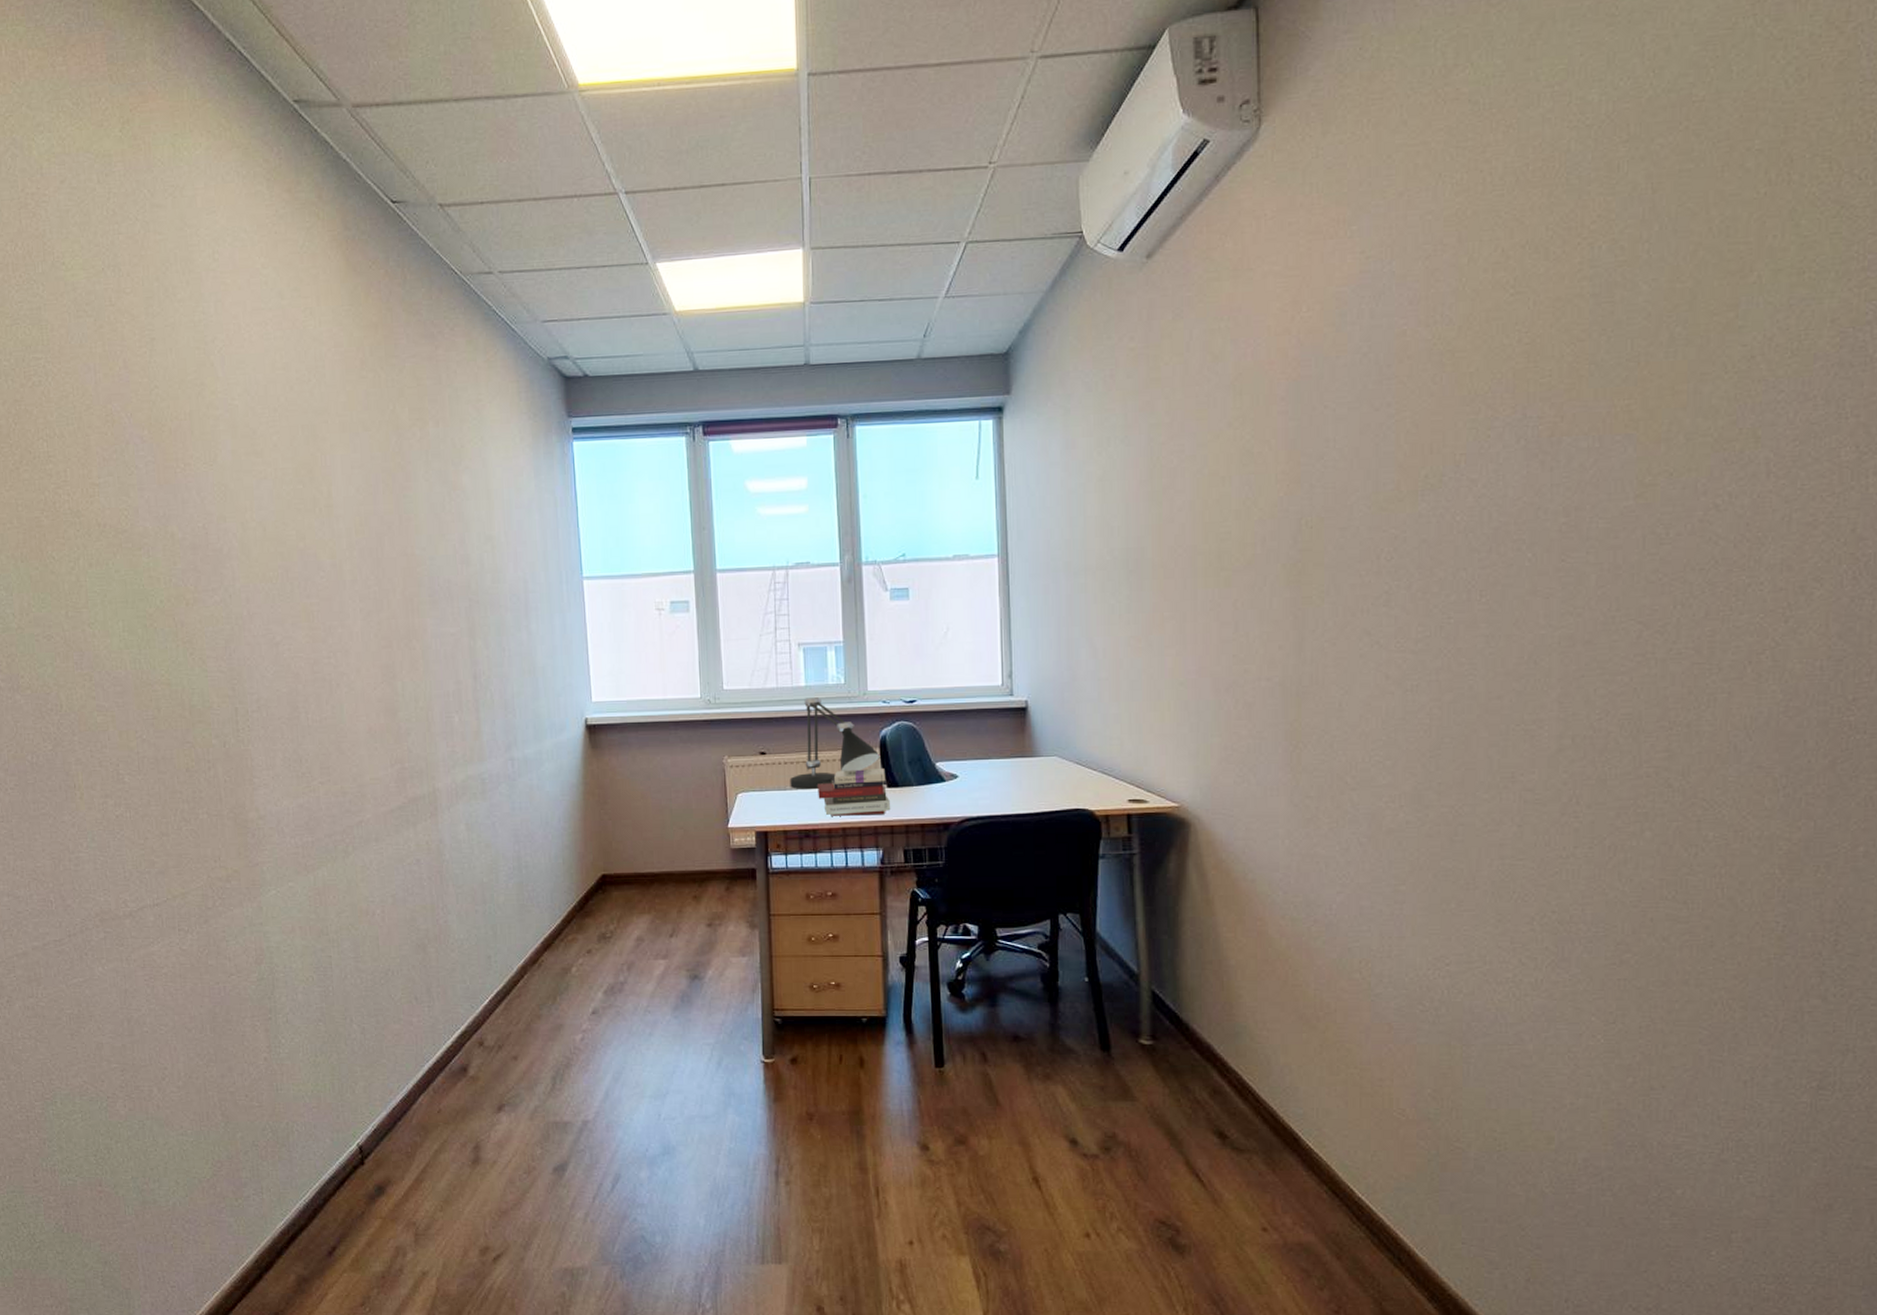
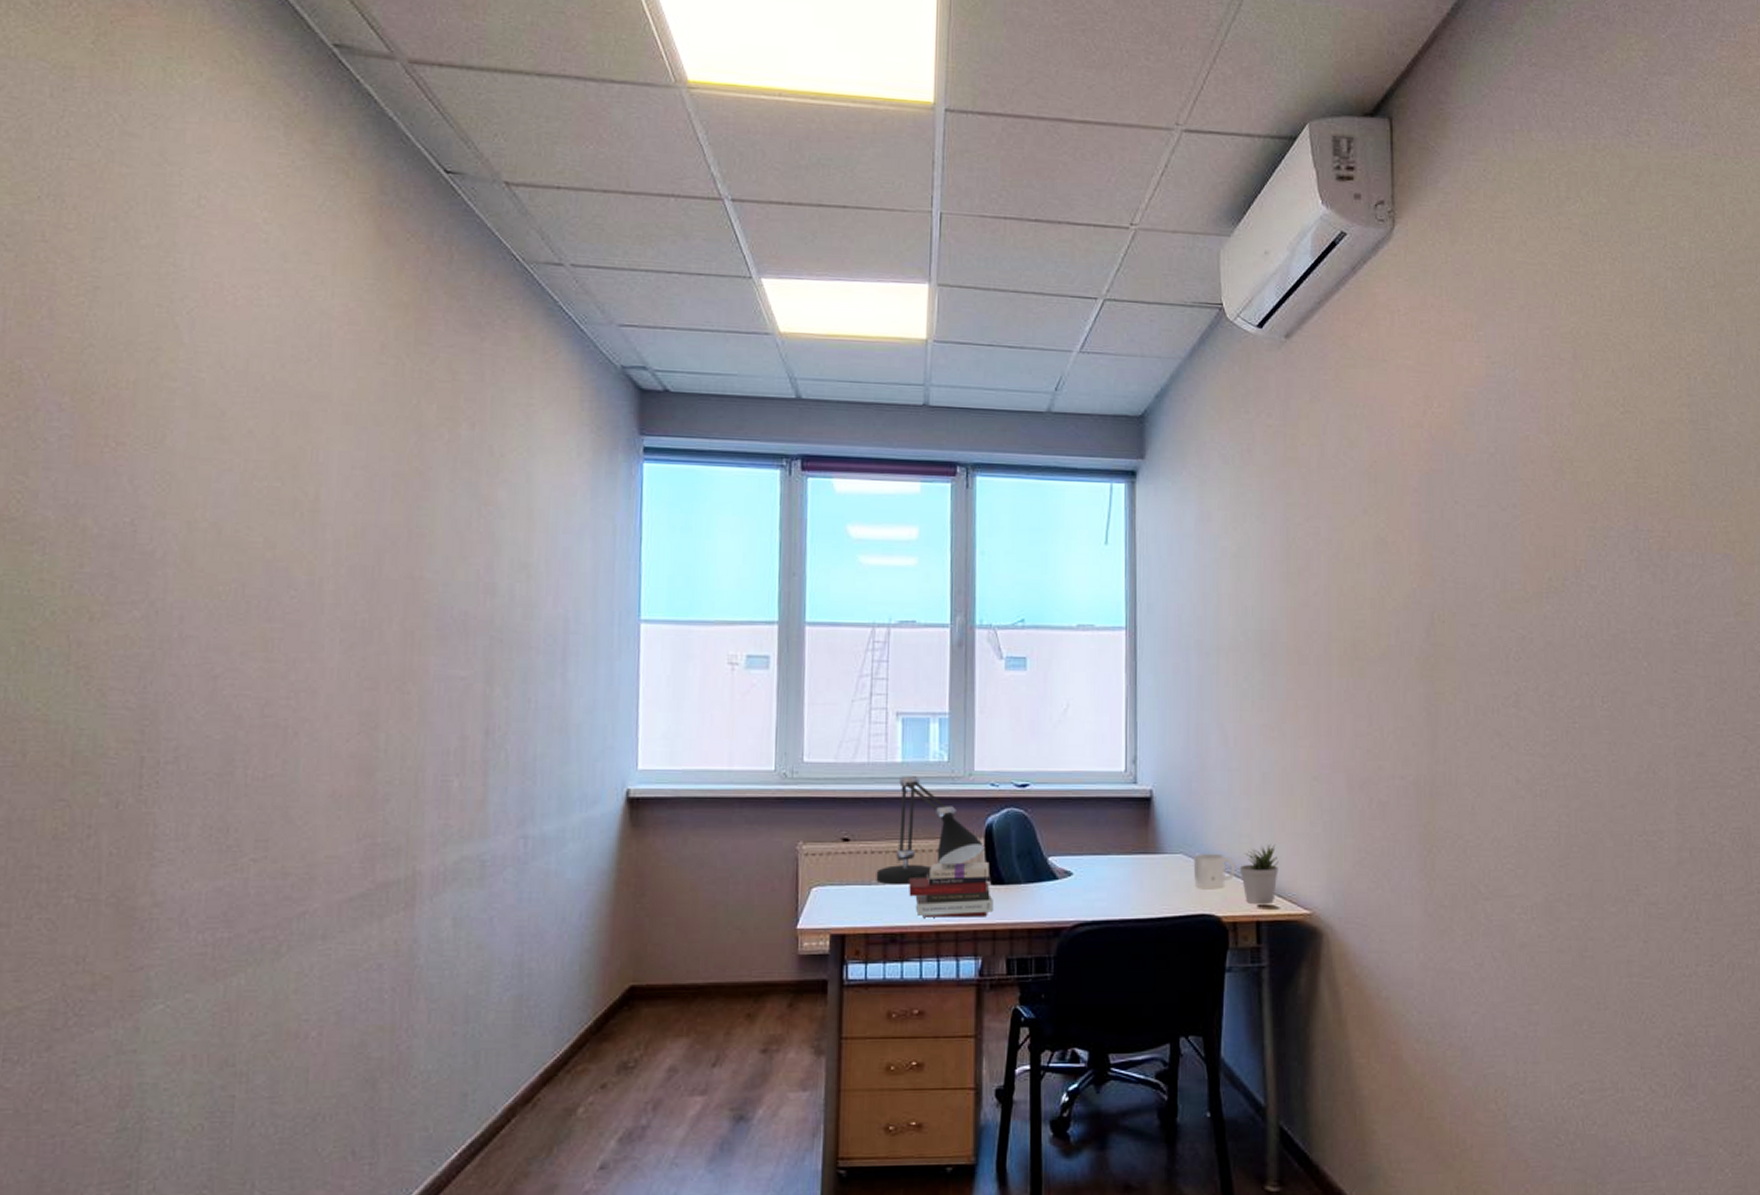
mug: none [1067,755,1106,787] -> present [1193,853,1234,890]
potted plant: none [1111,745,1147,800] -> present [1240,844,1279,905]

